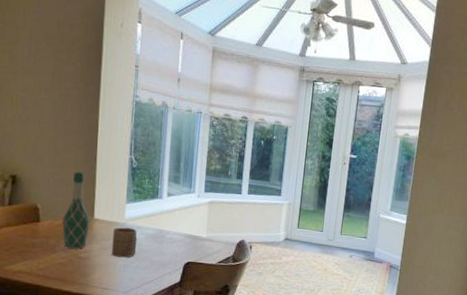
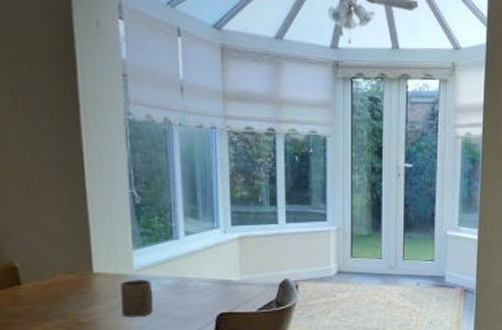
wine bottle: present [62,172,90,249] -> none [50,216,89,313]

